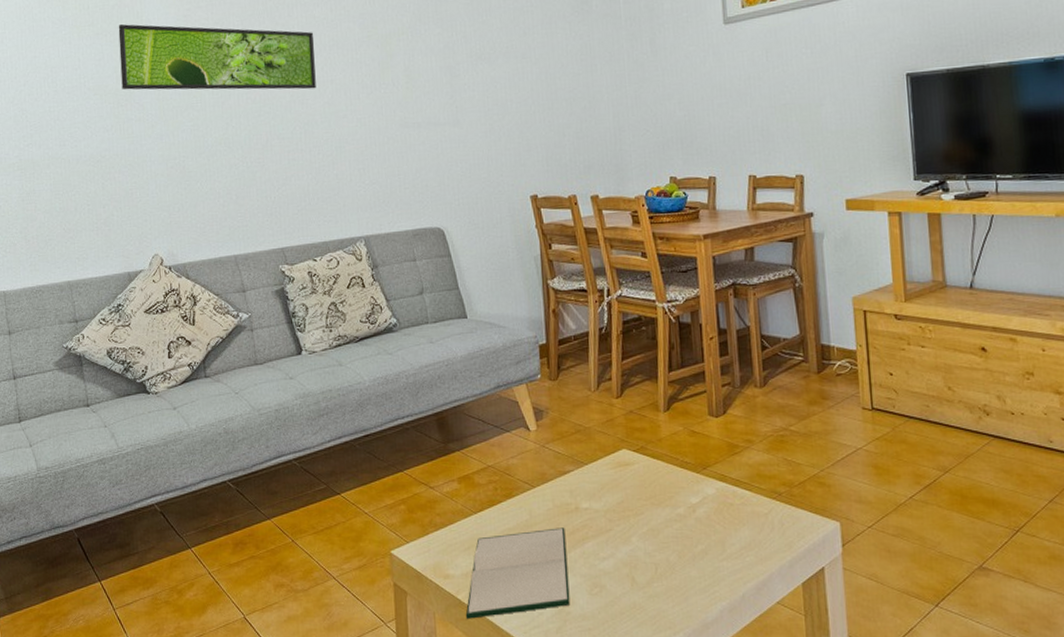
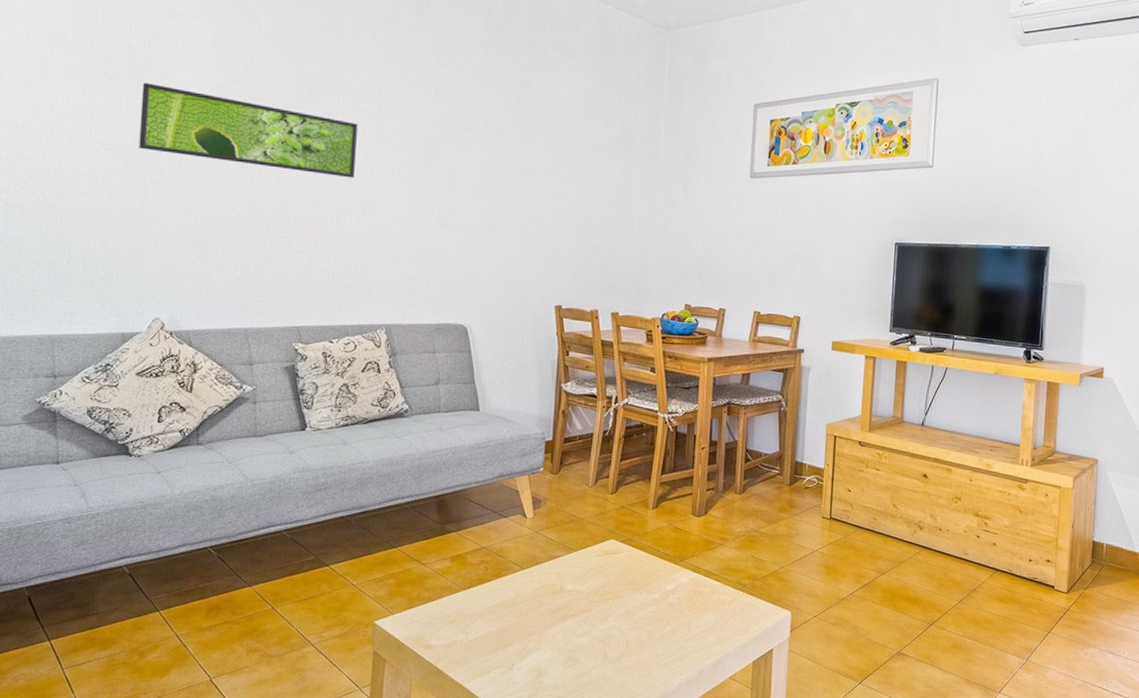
hardback book: present [465,527,571,619] -> none [442,606,548,686]

